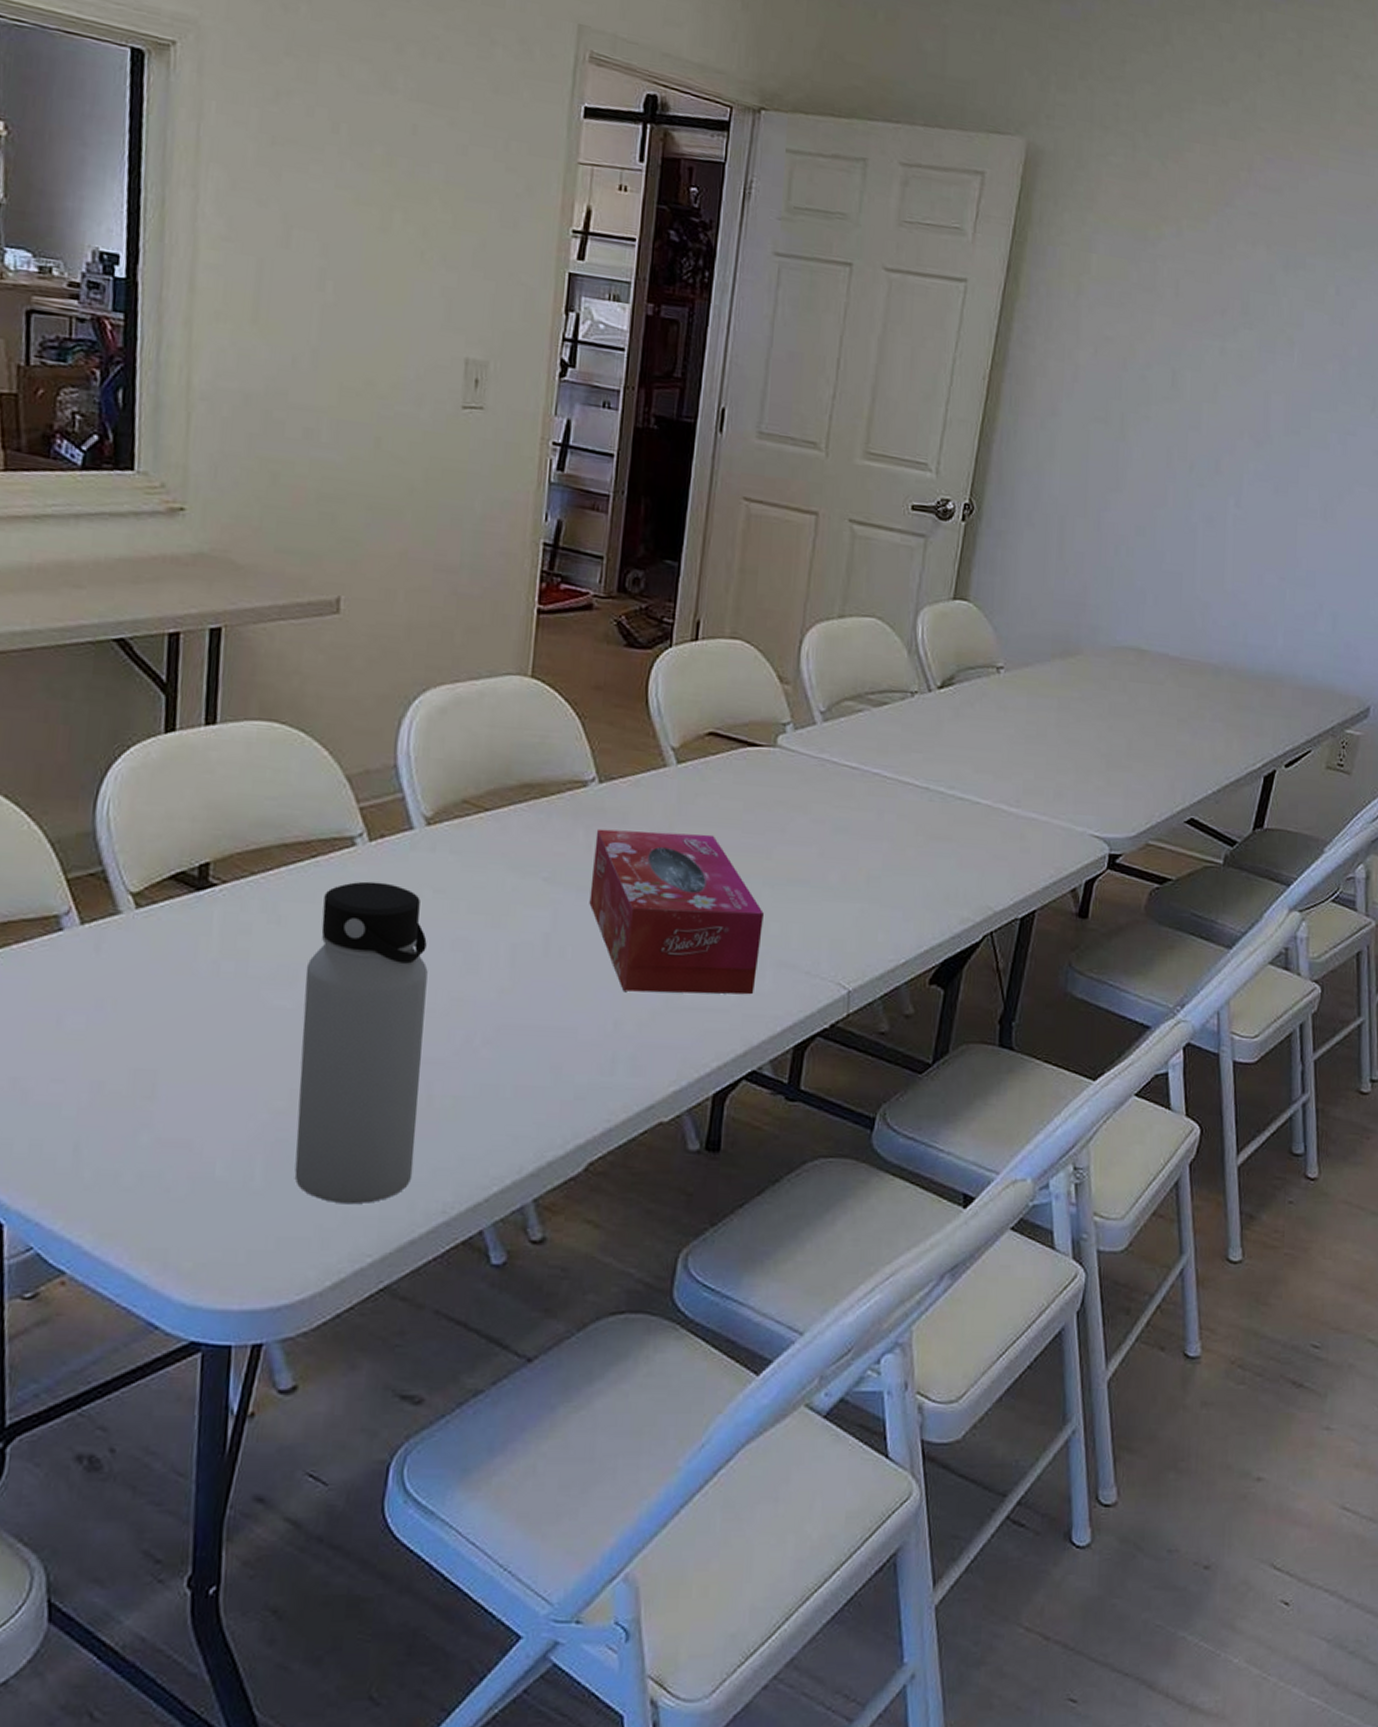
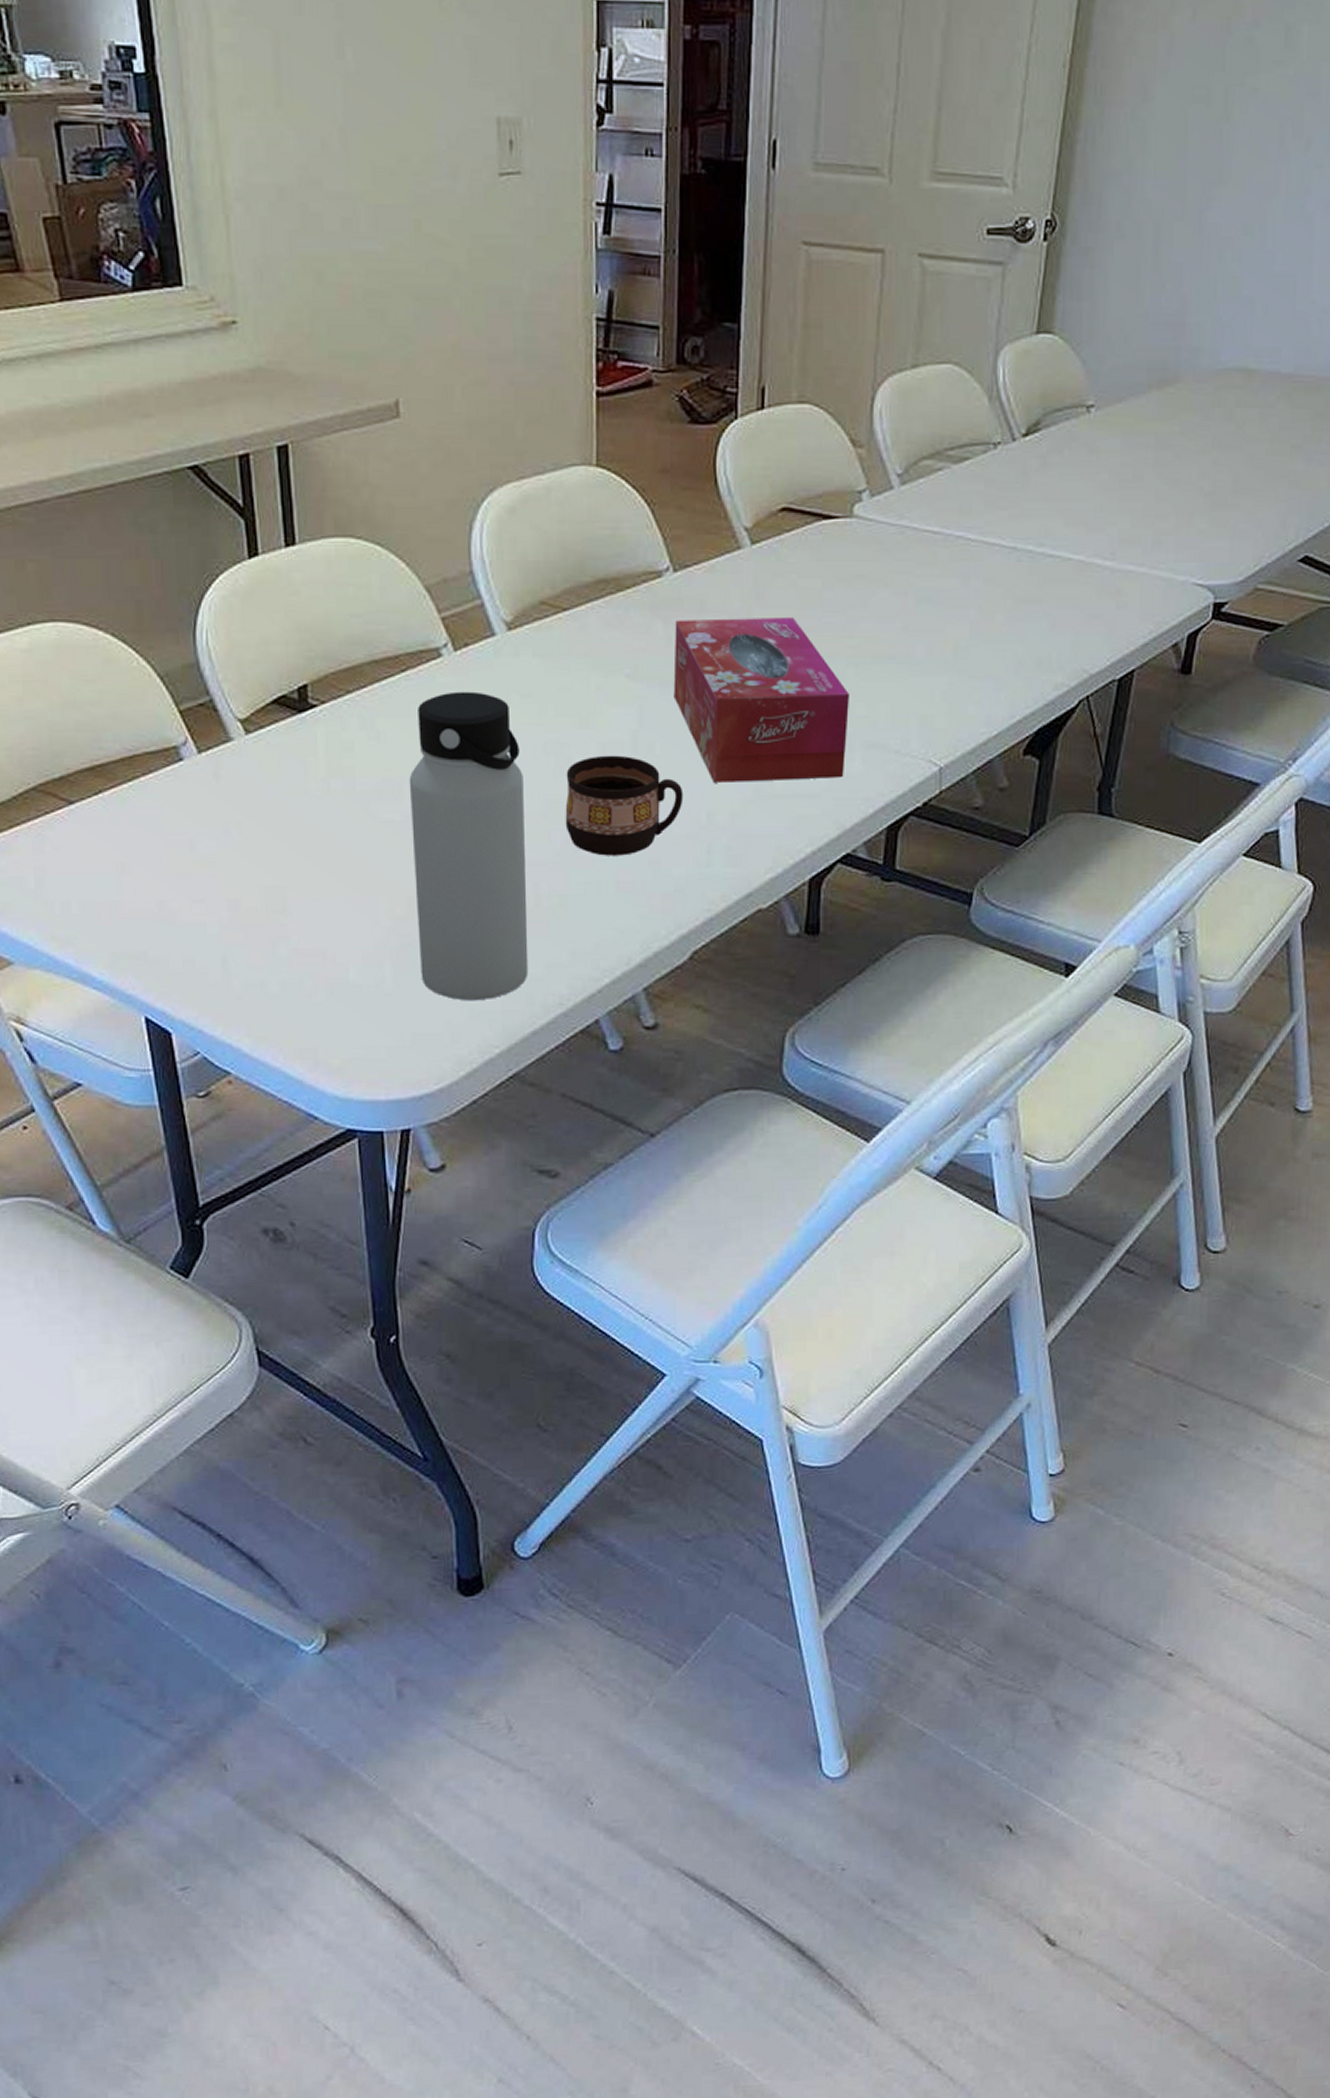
cup: none [466,956,592,1059] -> present [565,755,684,856]

